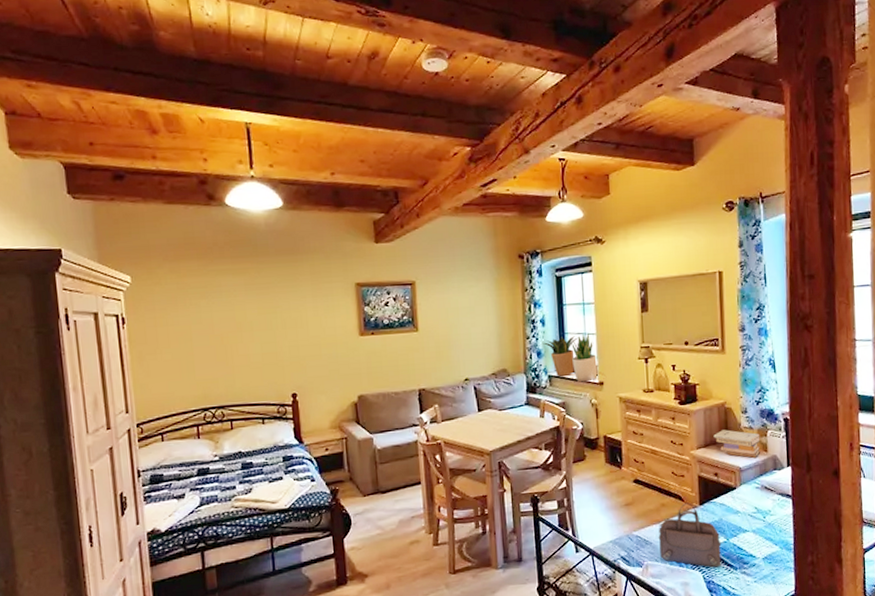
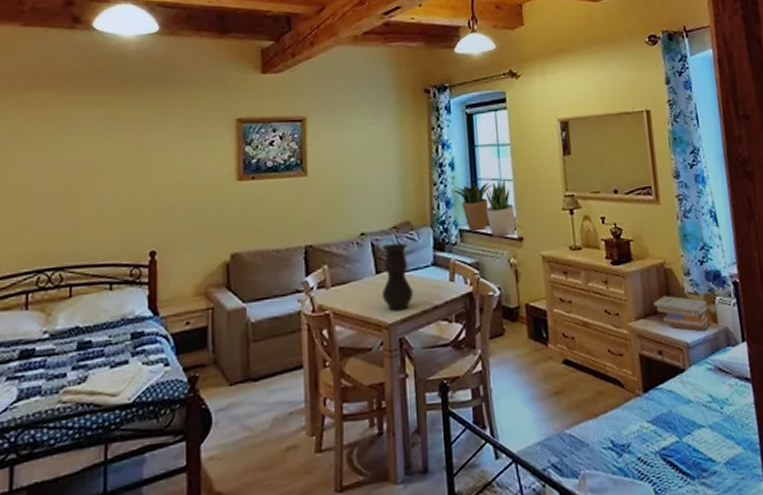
vase: none [482,386,510,441] -> present [380,242,414,312]
handbag: present [658,502,722,568] -> none [595,389,675,477]

